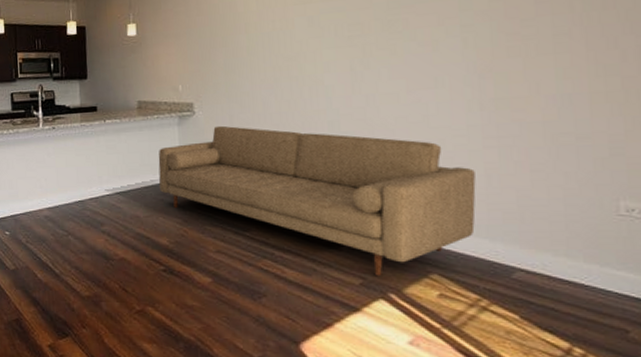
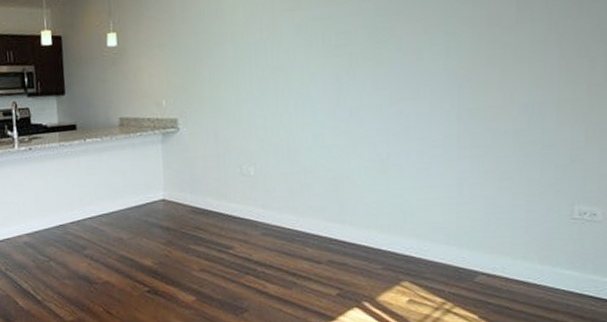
sofa: present [158,125,476,276] -> none [141,142,448,286]

